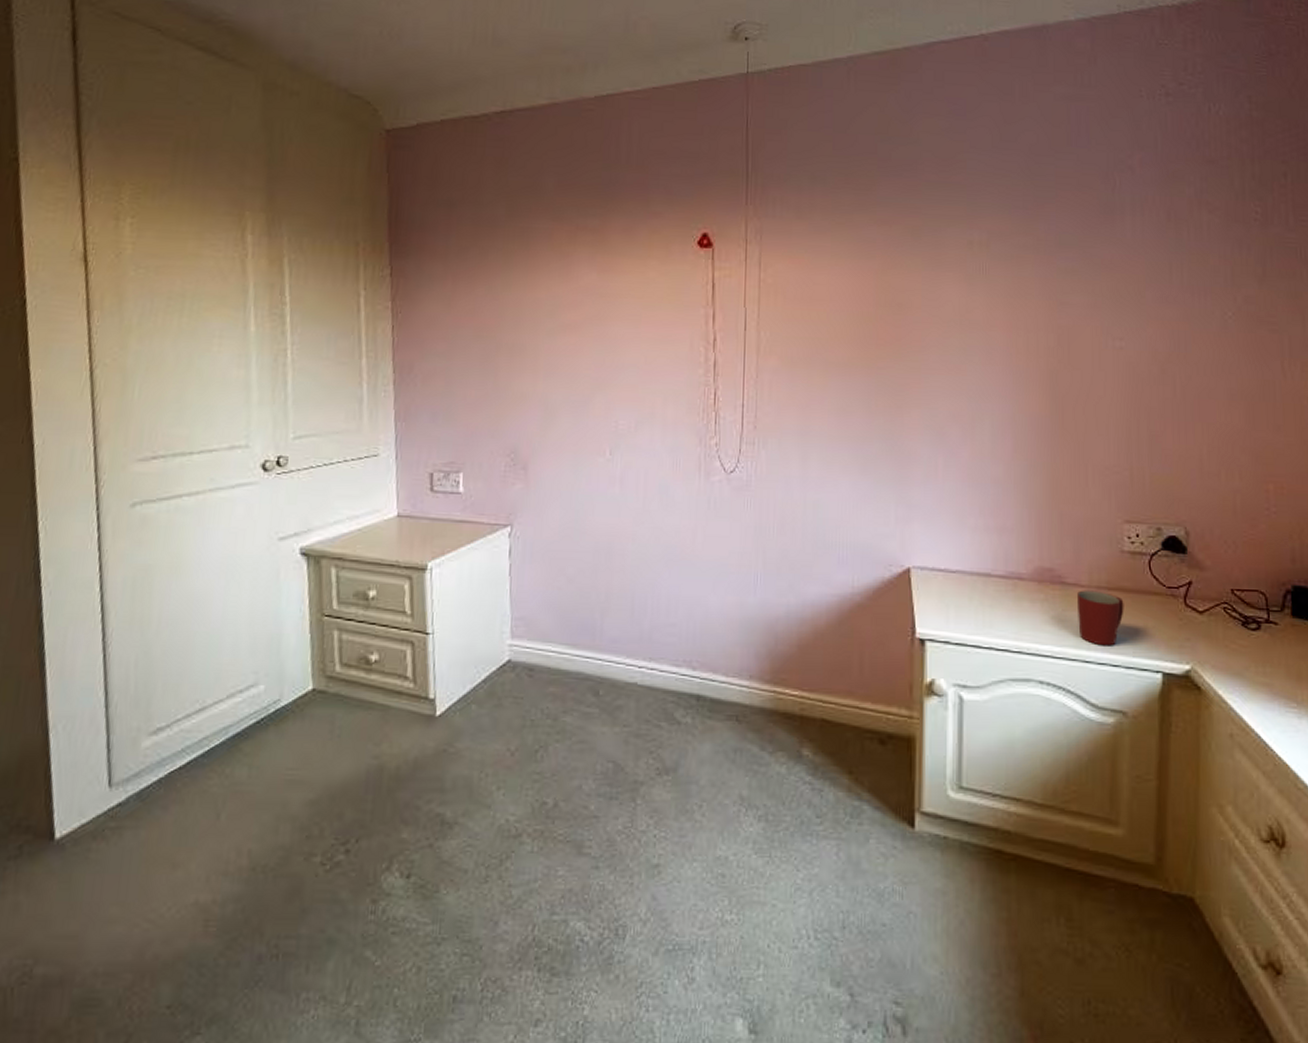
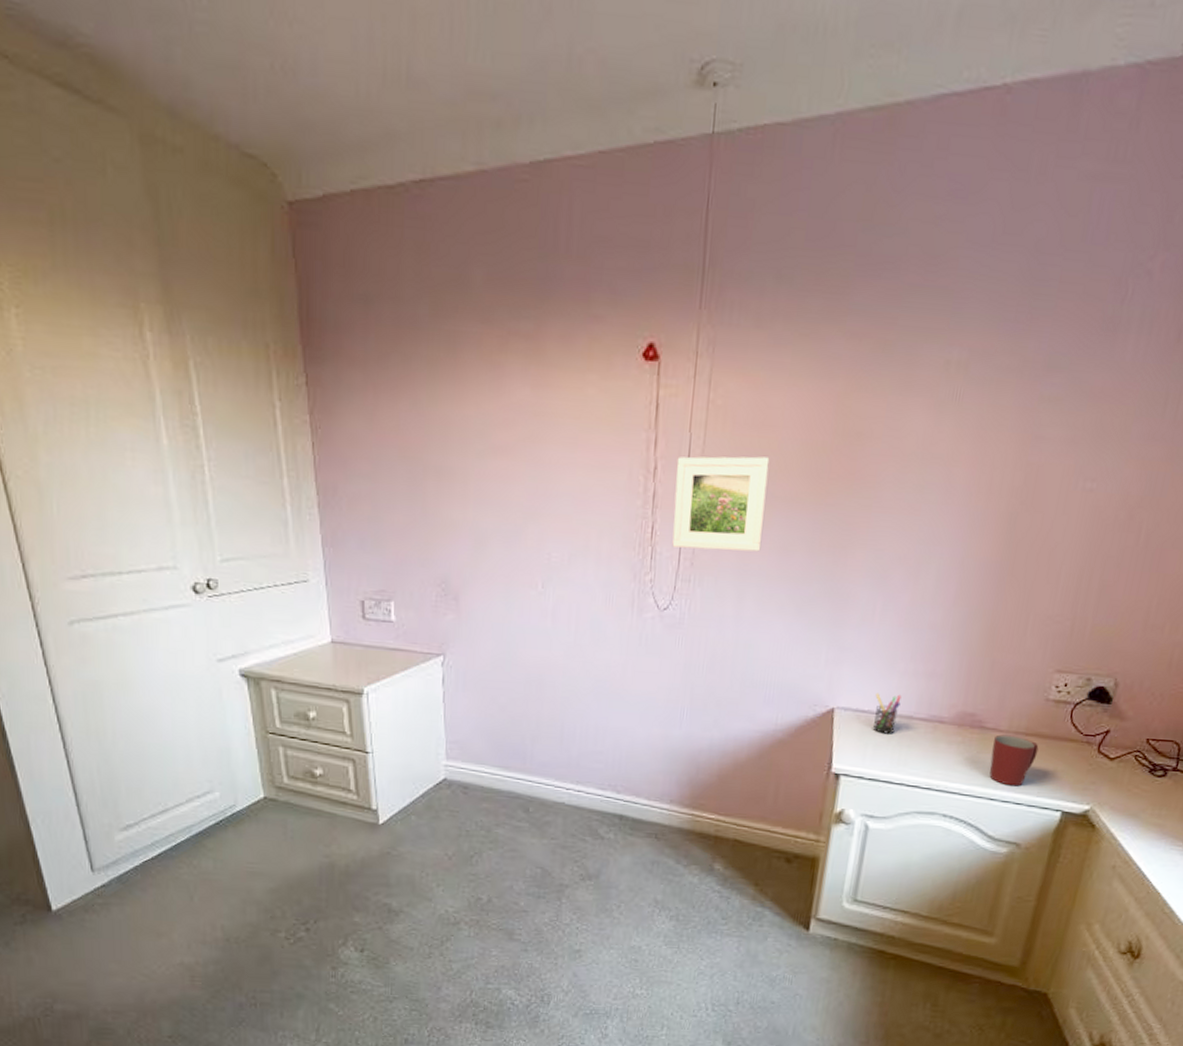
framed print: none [734,327,821,414] -> present [672,456,770,552]
pen holder: none [950,550,976,594] -> present [872,693,902,734]

